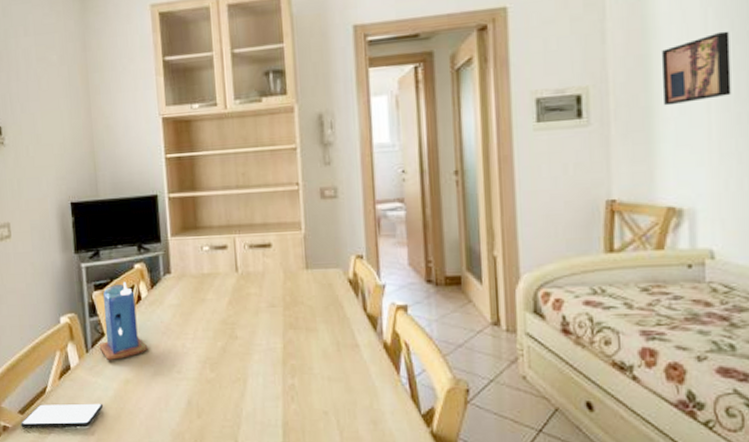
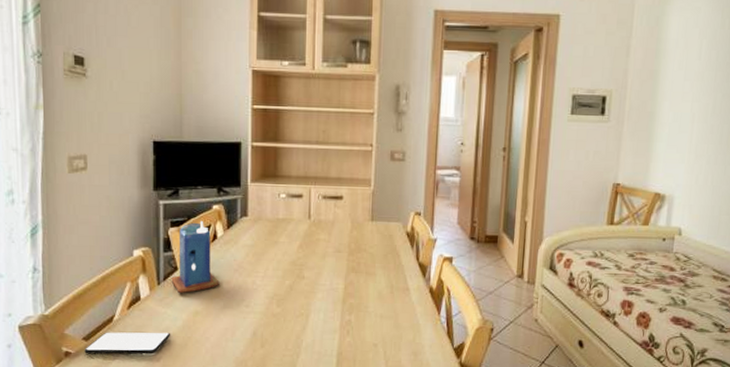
wall art: present [661,31,731,106] -> none [664,60,715,113]

